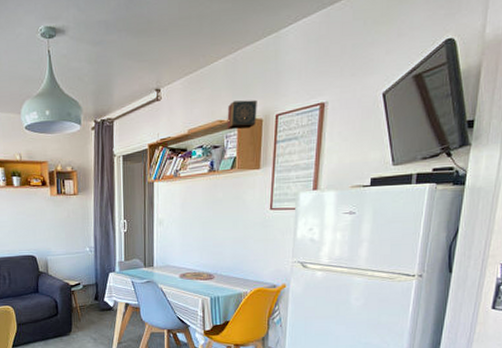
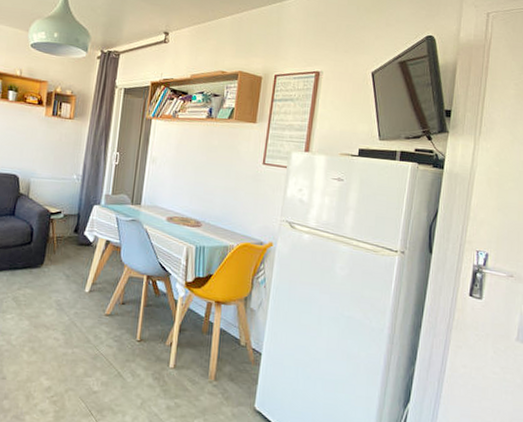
decorative box: present [227,100,257,130] -> none [228,56,258,84]

